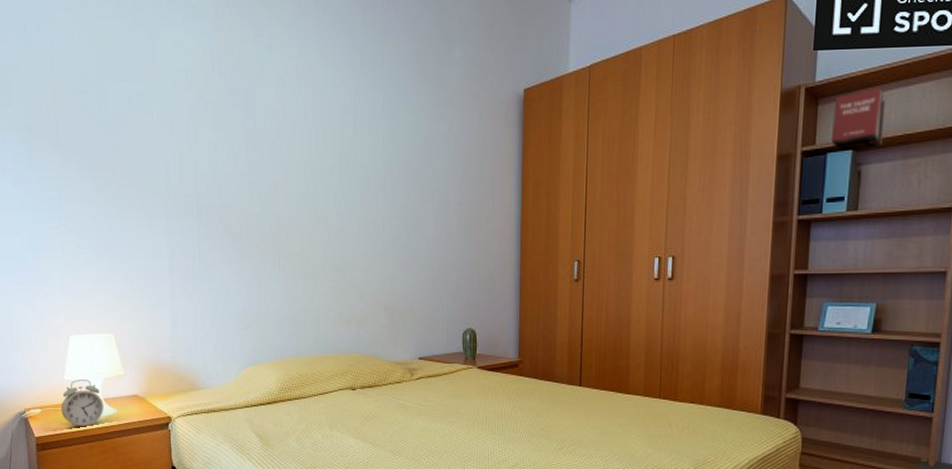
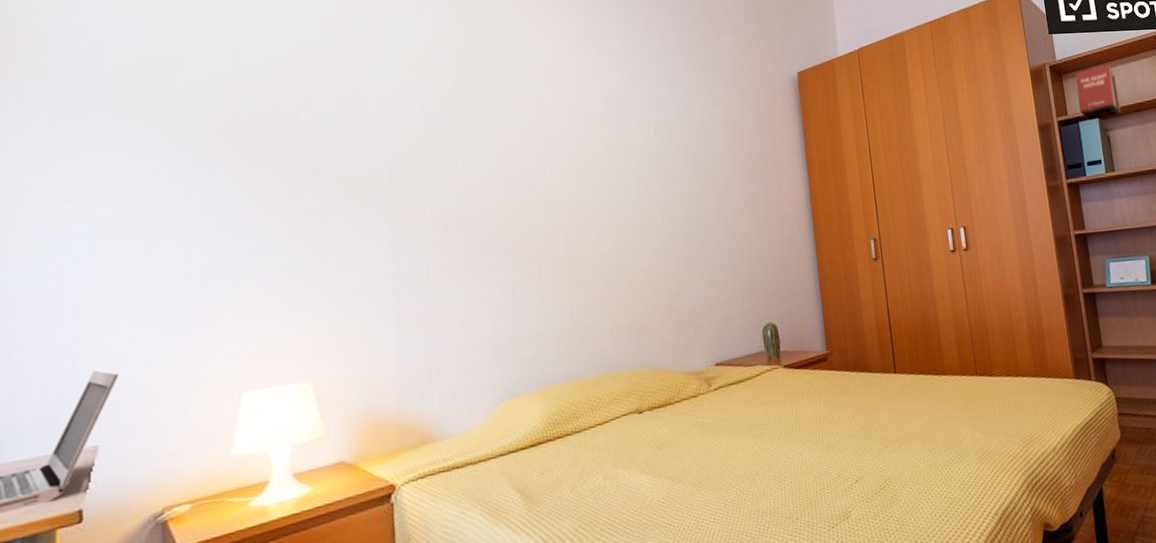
alarm clock: present [61,379,104,429] -> none [223,450,293,527]

